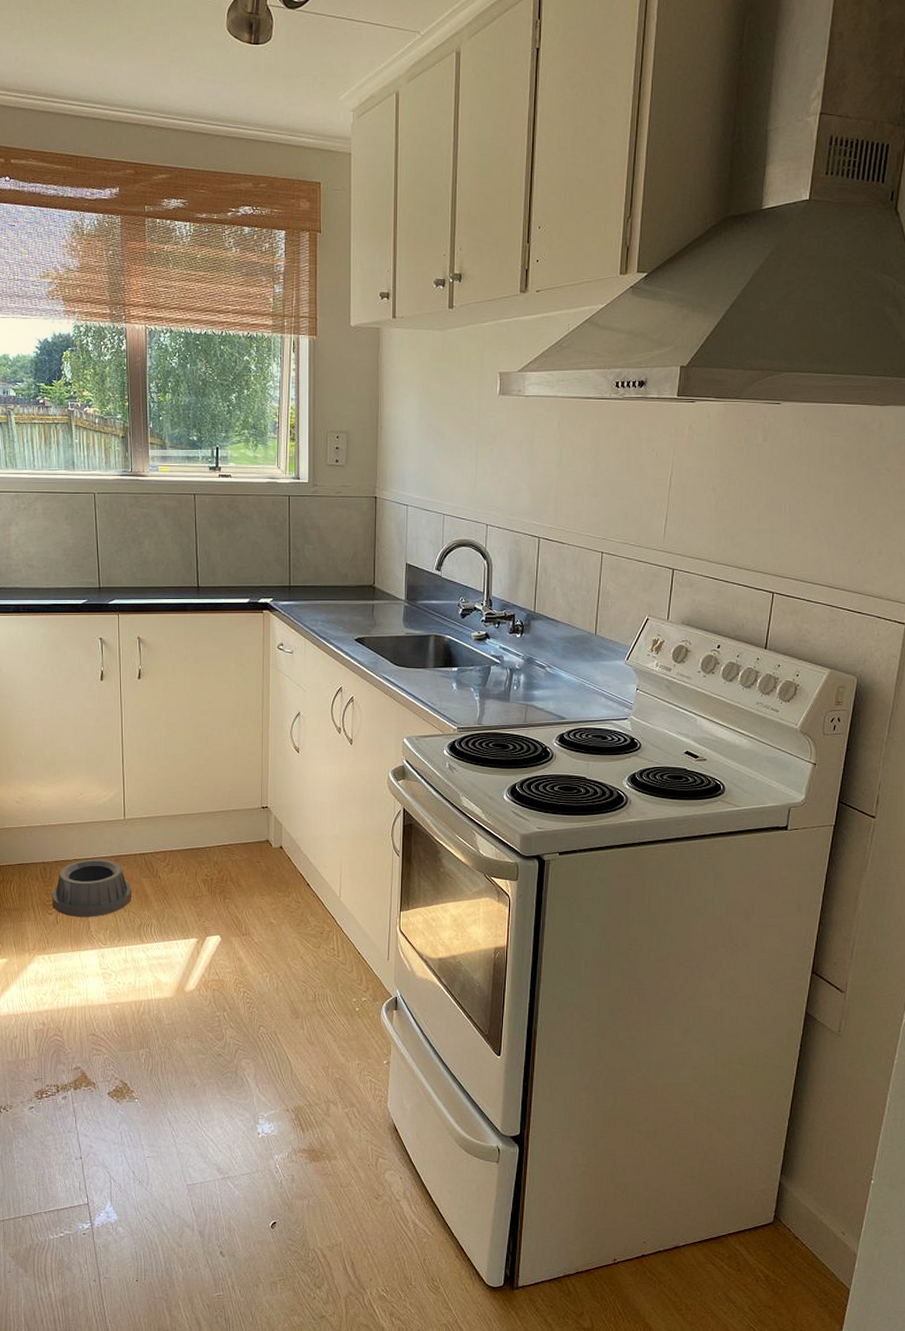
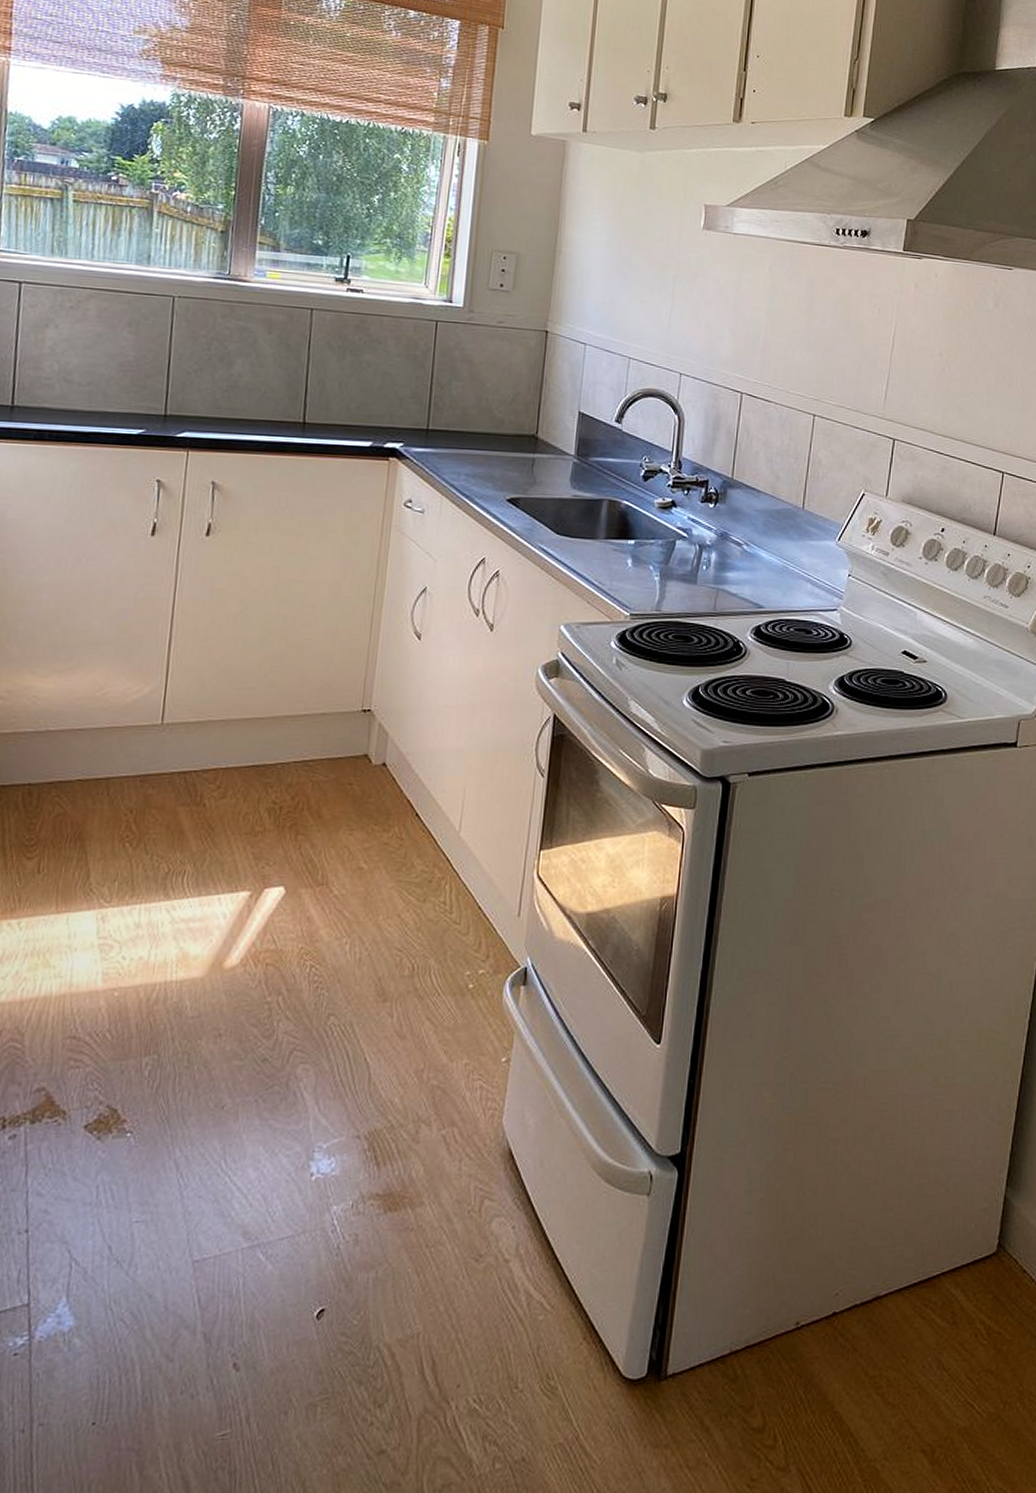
pet bowl: present [51,858,132,917] -> none [34,778,162,863]

